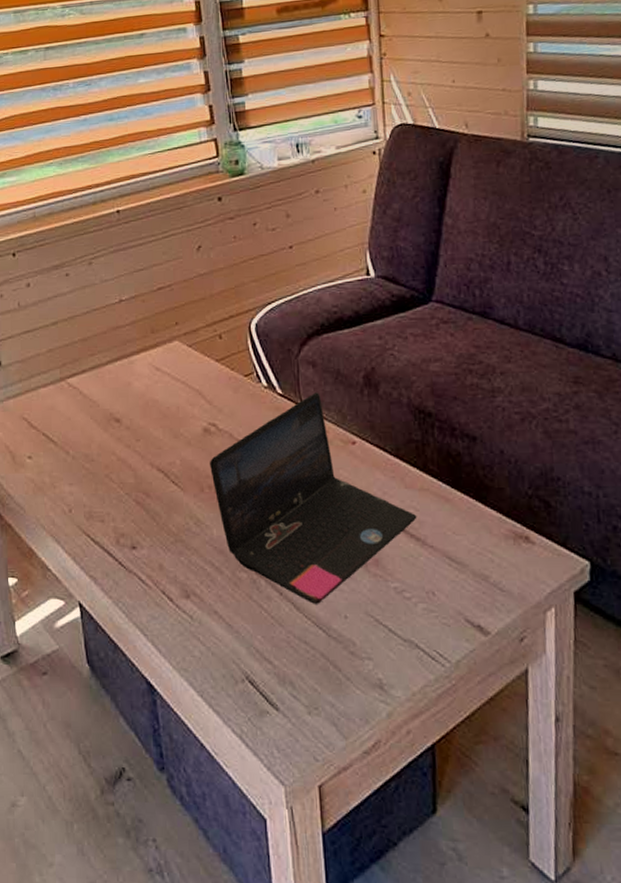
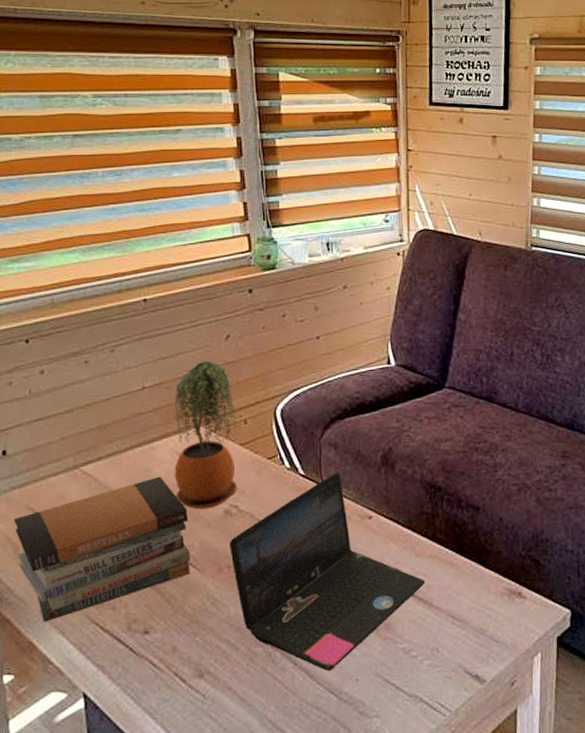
book stack: none [10,390,173,530] -> present [13,476,190,622]
potted plant: none [151,272,215,426] -> present [174,360,237,510]

